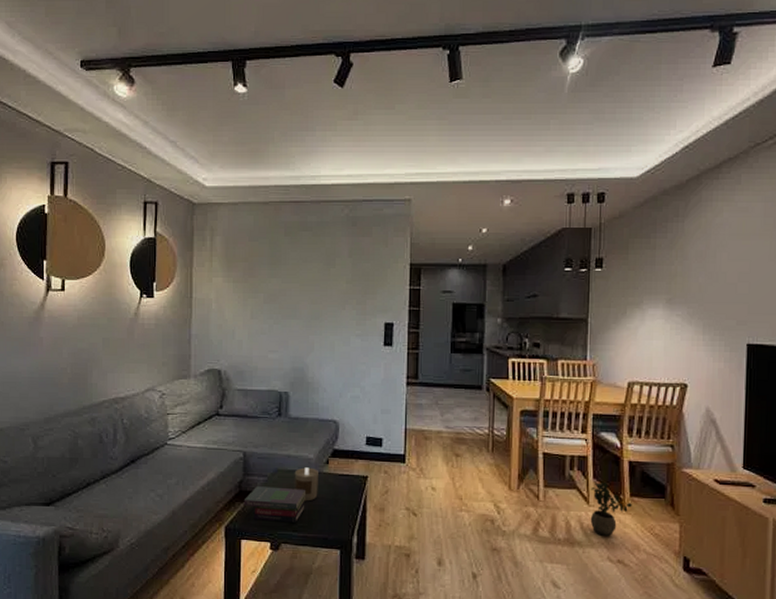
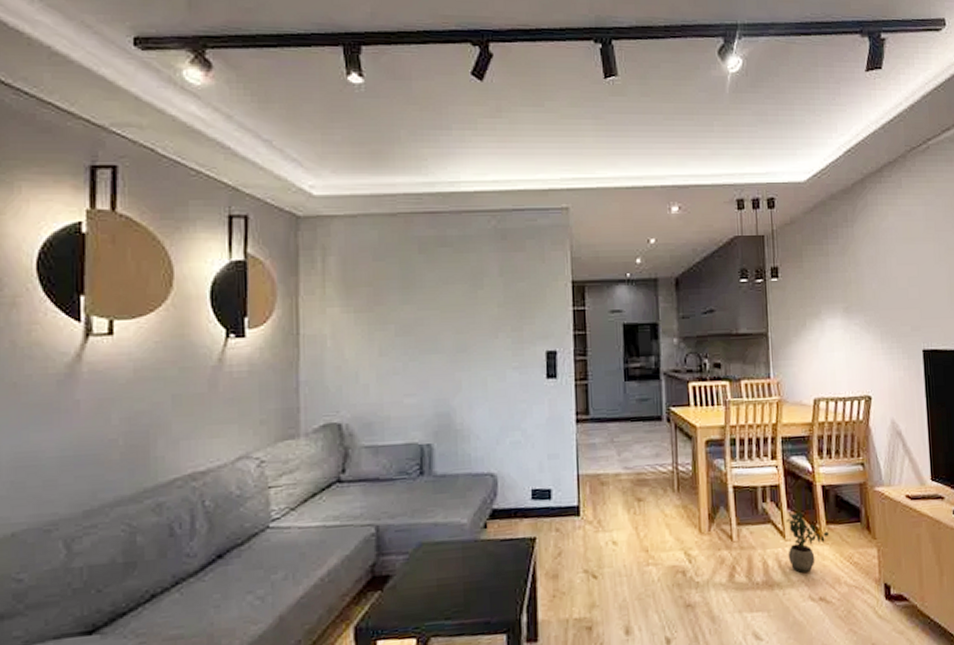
books: present [243,486,305,524] -> none [378,563,460,612]
candle: present [294,467,318,502] -> none [443,535,475,579]

